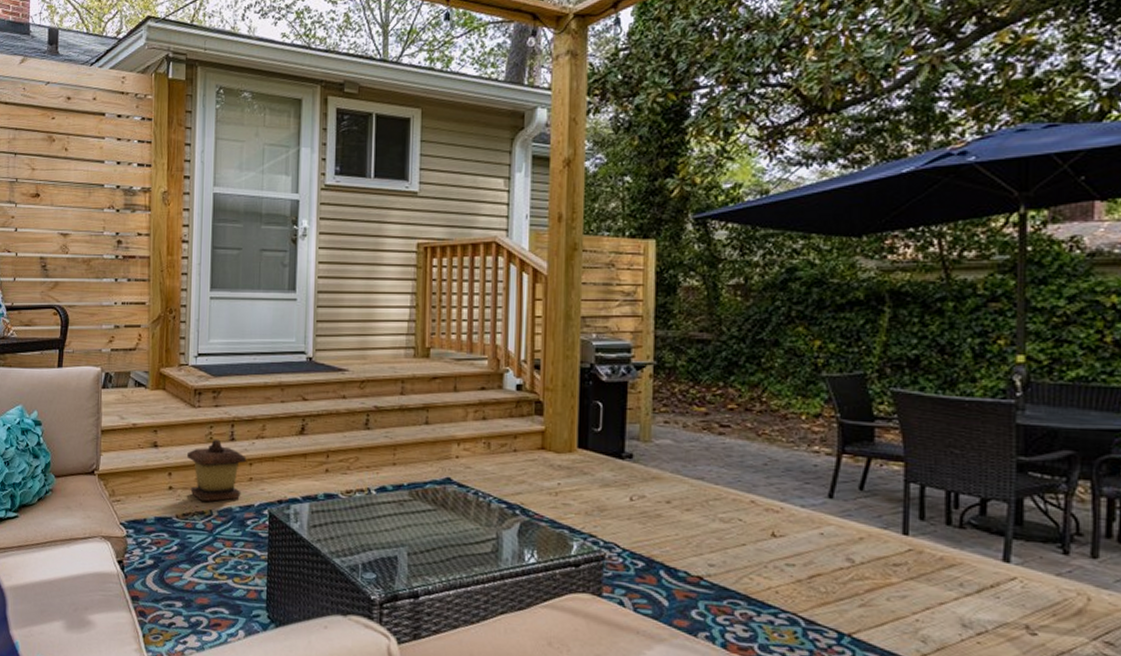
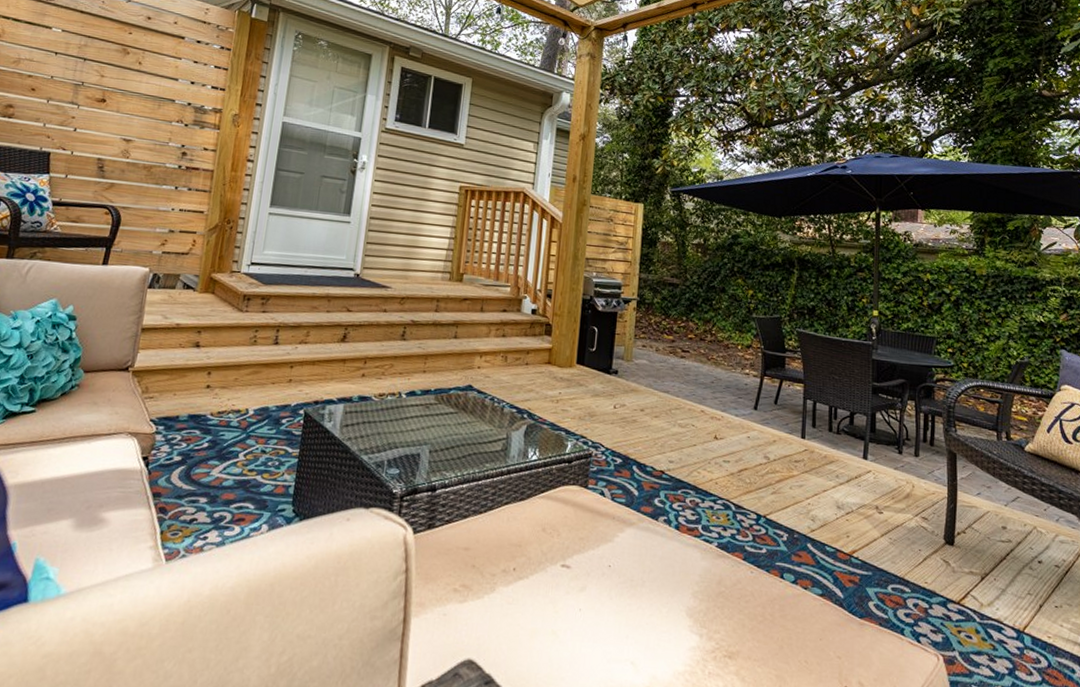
lantern: present [186,439,246,502] -> none [228,342,288,401]

